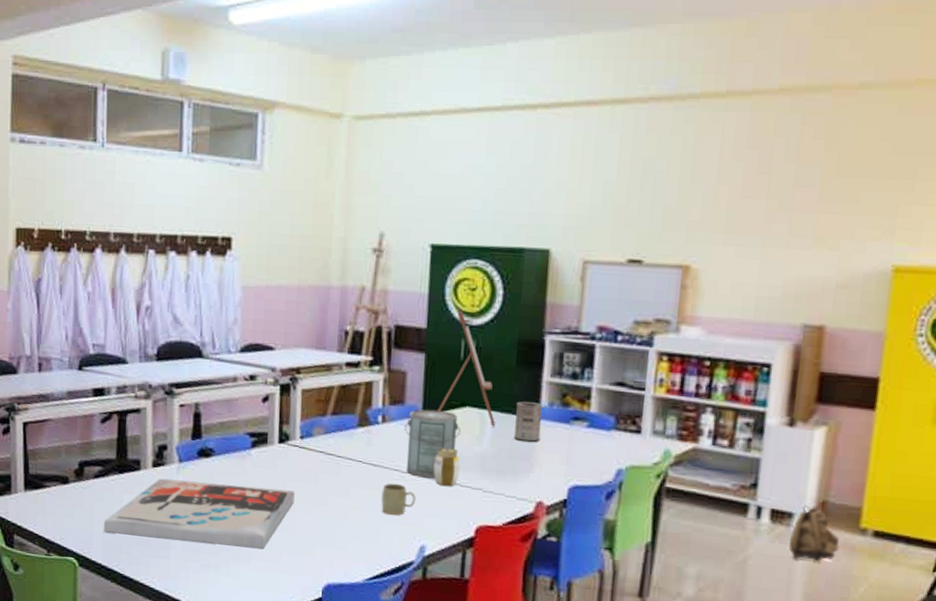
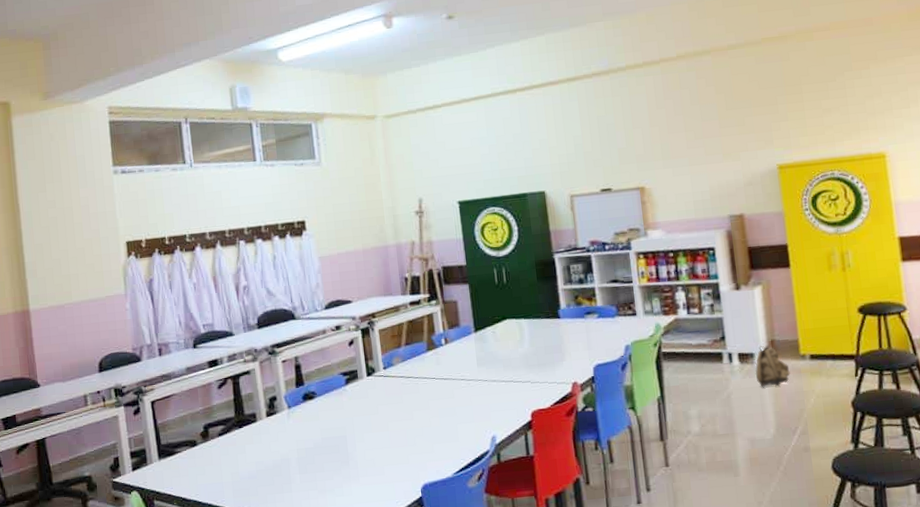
canvas: present [104,478,295,550] -> none [232,413,387,481]
mug: present [381,483,416,515] -> none [454,390,482,417]
paint can: present [404,409,461,479] -> none [463,326,506,382]
jar: present [433,447,461,487] -> none [490,353,511,385]
easel: present [438,307,495,427] -> none [486,244,531,331]
paint can: present [514,401,543,443] -> none [543,306,566,339]

